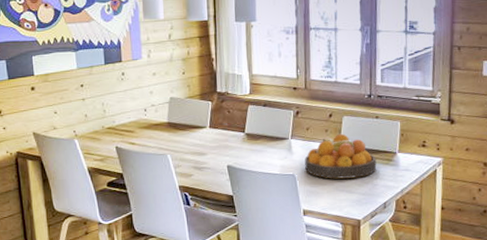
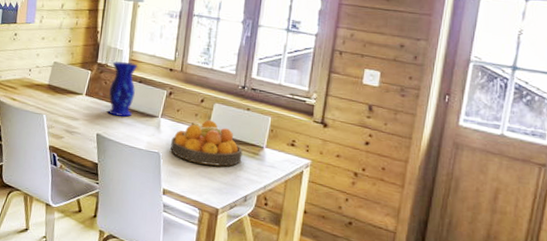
vase: none [233,87,262,144] -> present [108,61,137,117]

